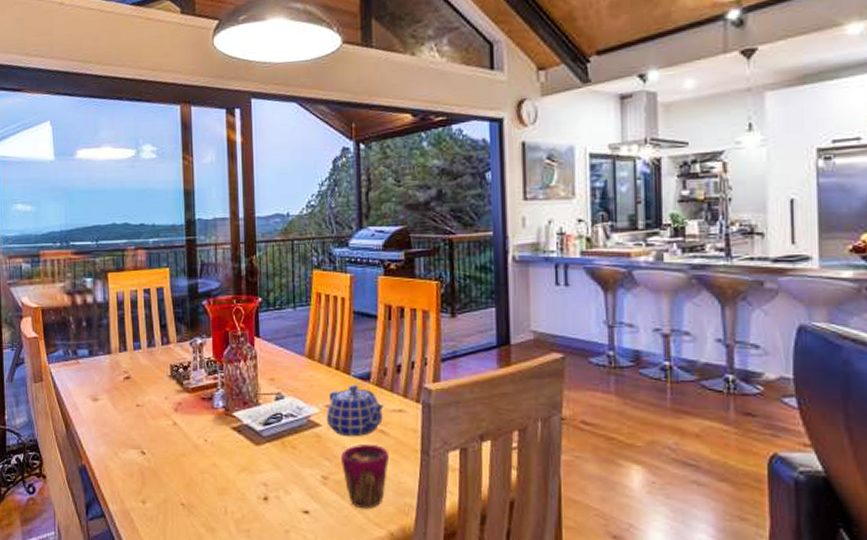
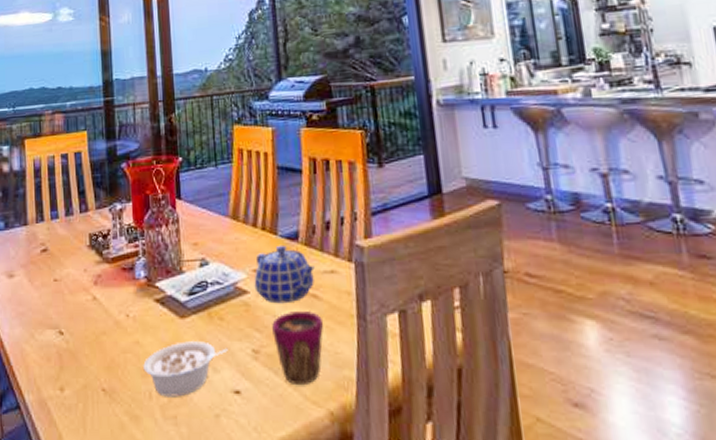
legume: none [220,466,299,514] -> present [143,341,228,397]

